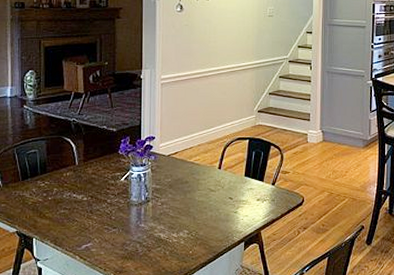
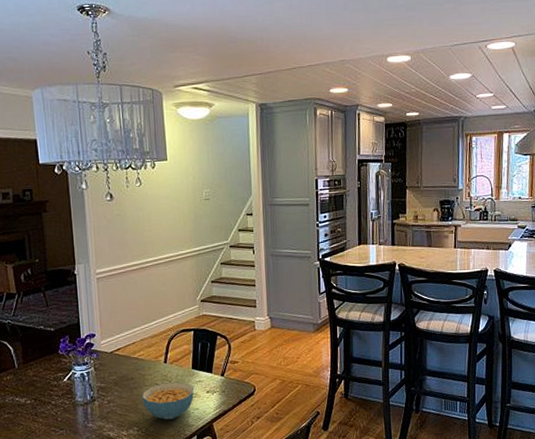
cereal bowl: none [194,188,245,225] -> present [142,382,194,420]

